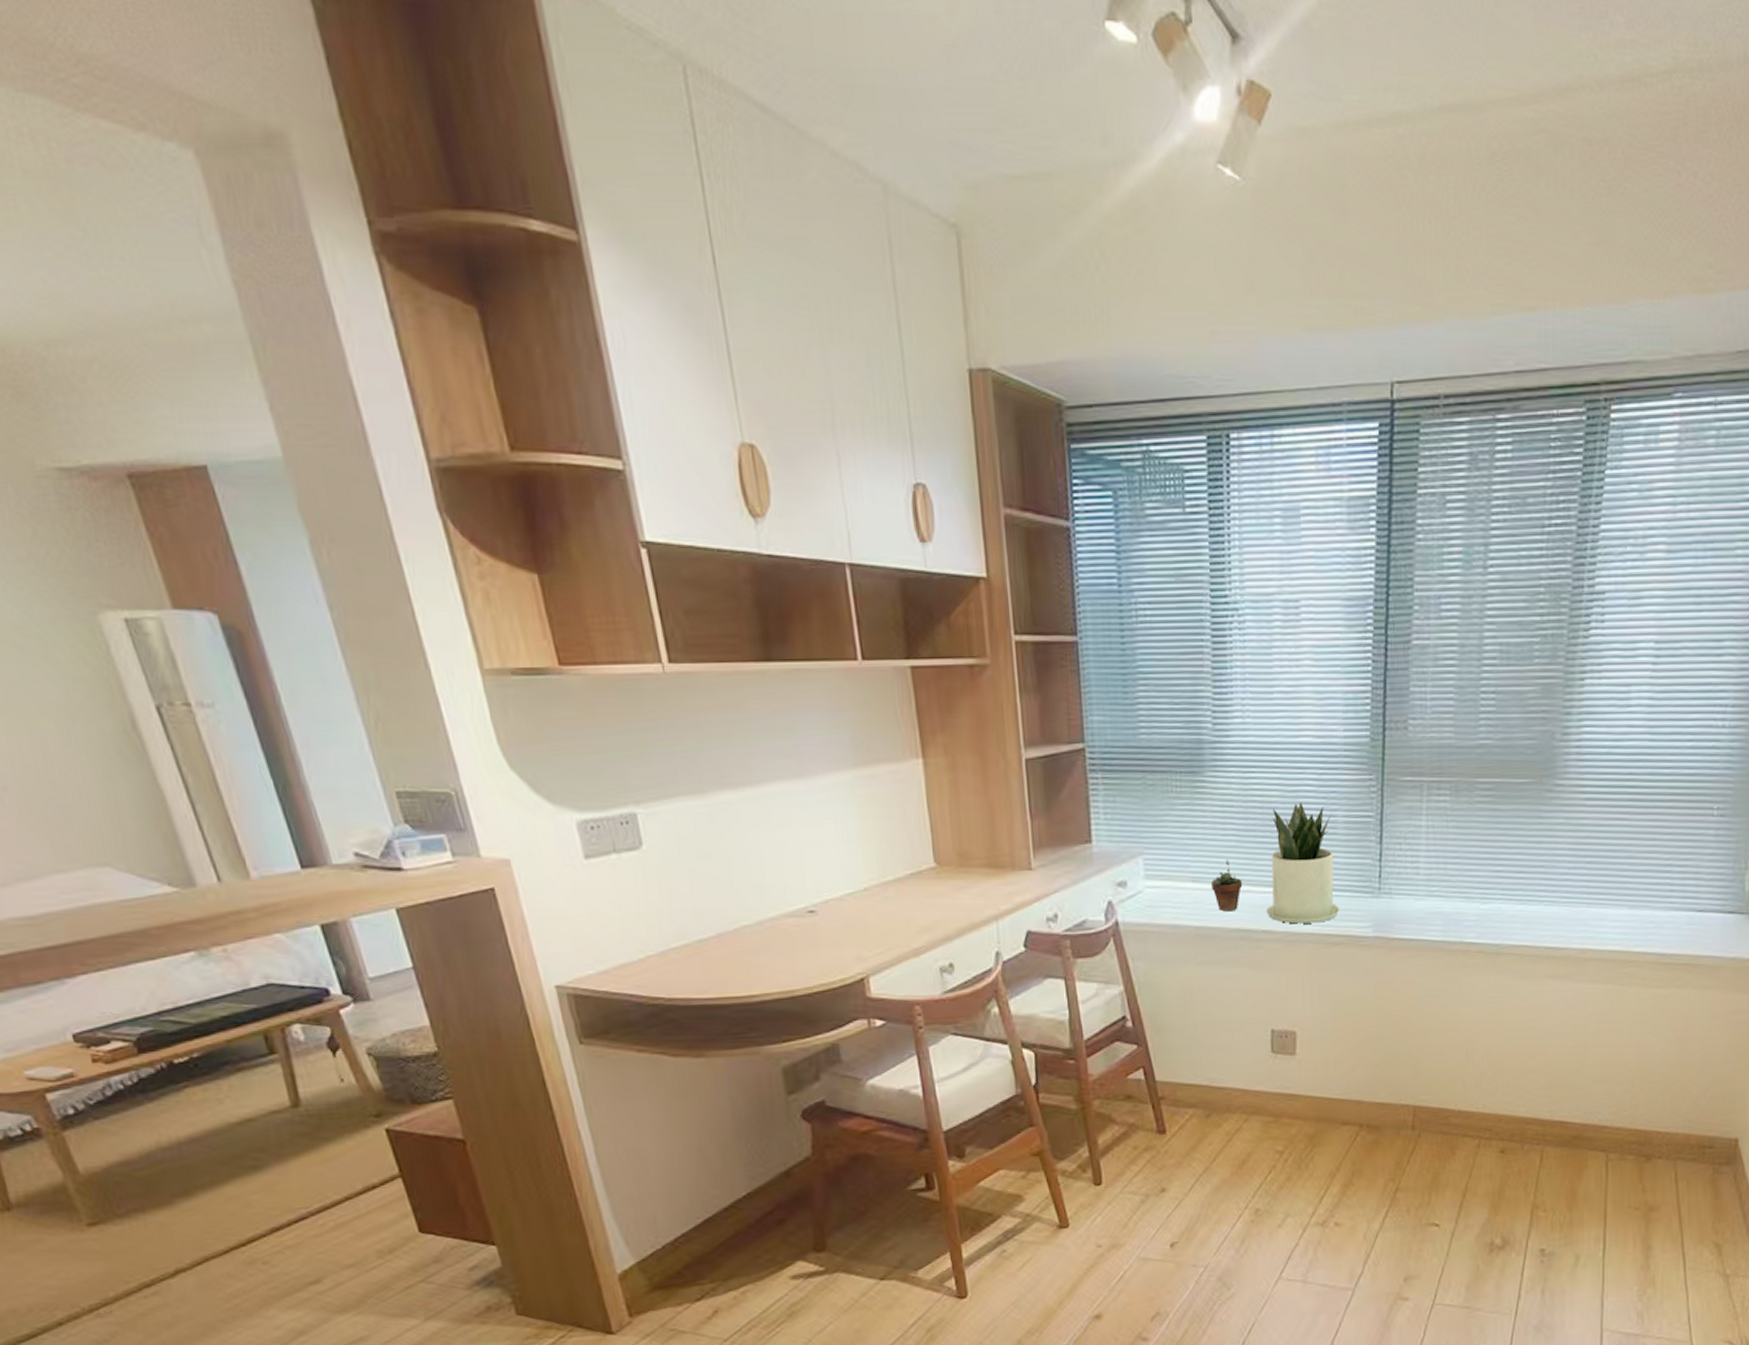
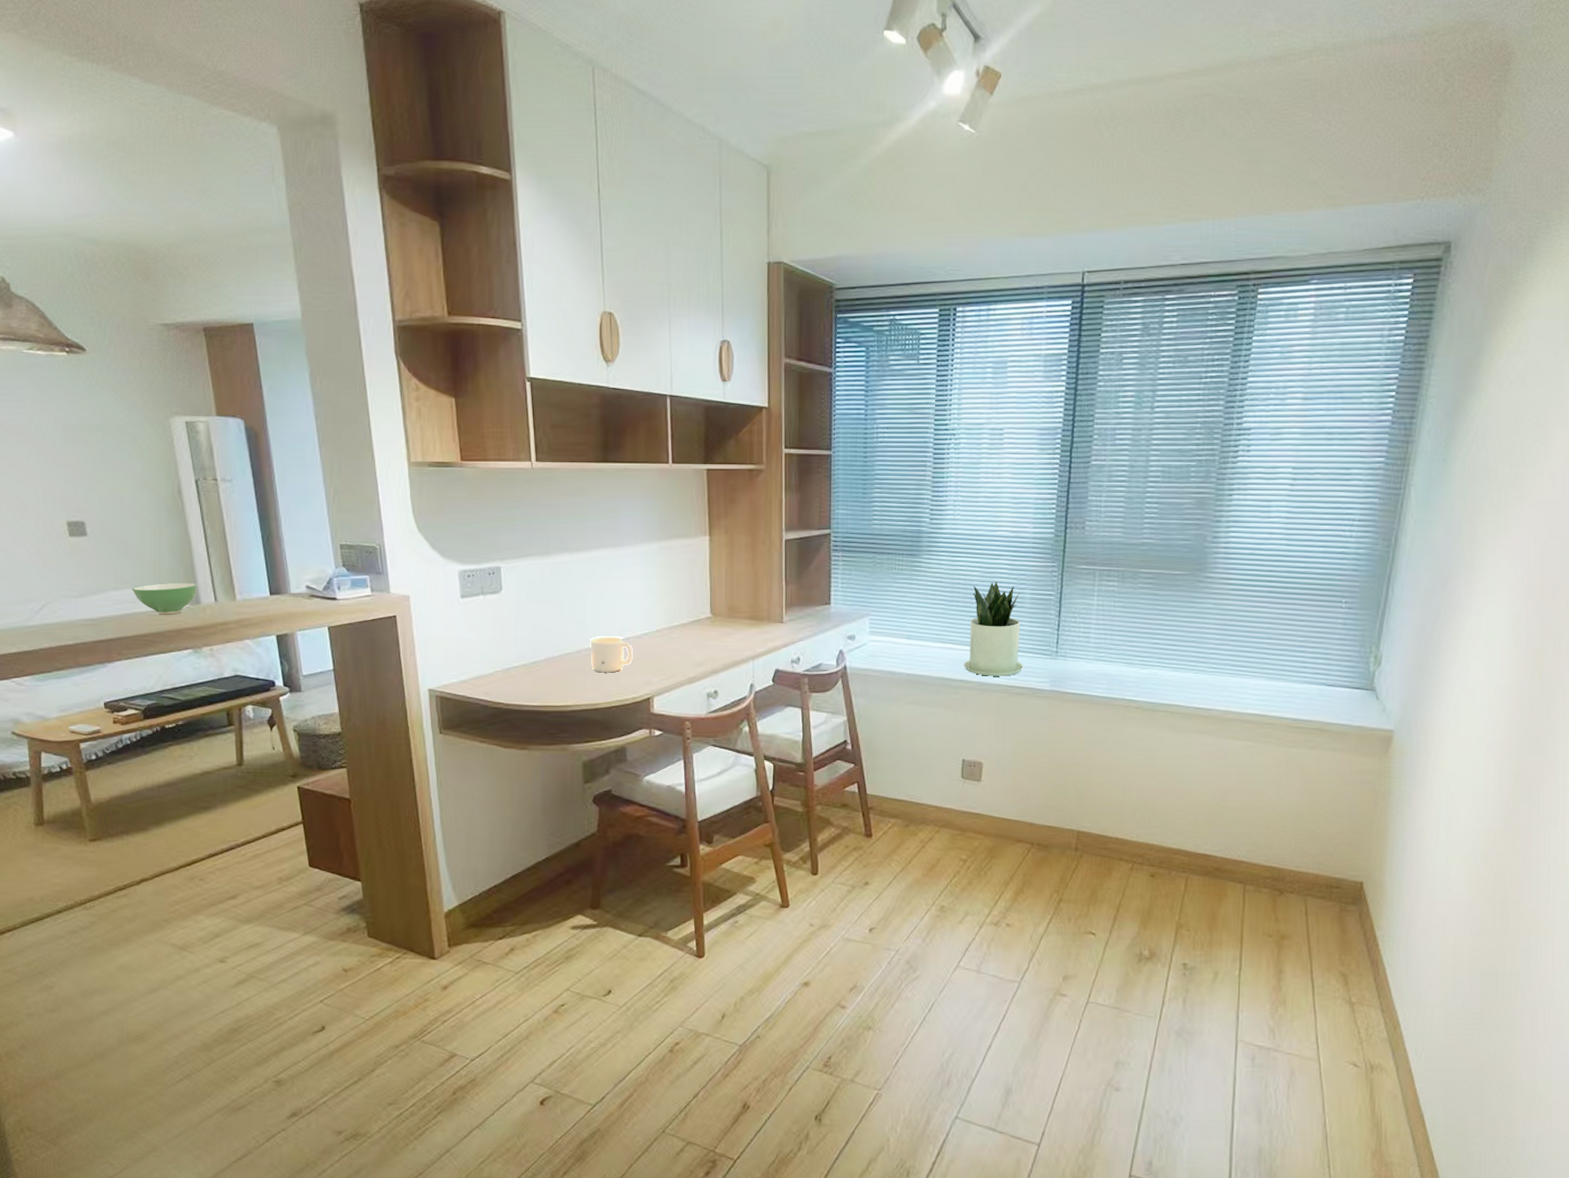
bowl: none [84,856,188,907] -> present [131,582,198,616]
mug: none [774,900,835,949] -> present [590,636,633,673]
succulent plant: present [1211,858,1243,912] -> none [921,622,946,663]

